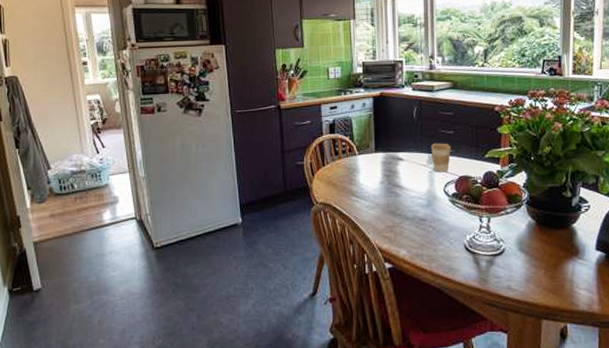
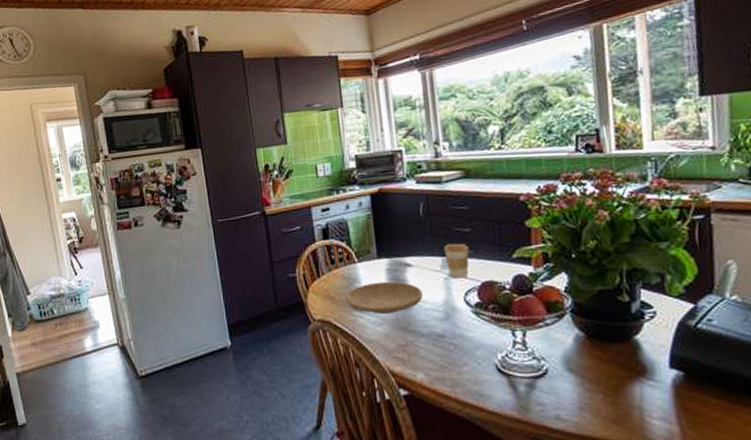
plate: none [345,172,410,199] -> present [345,281,423,314]

